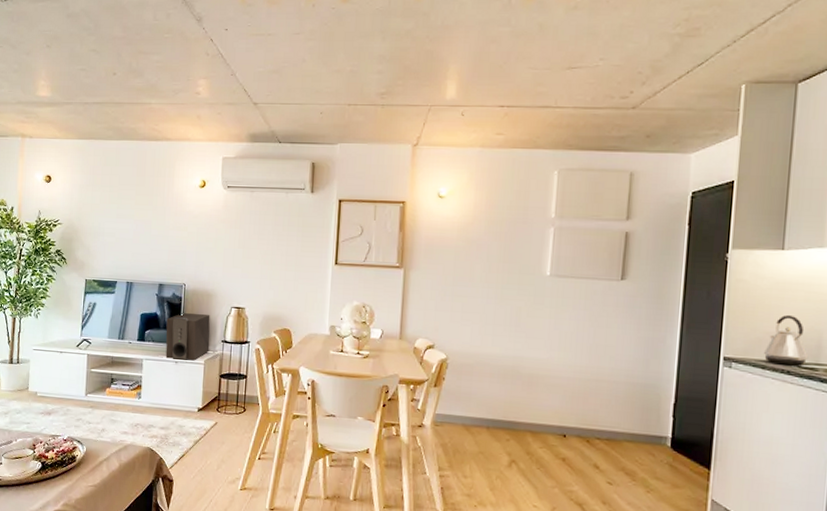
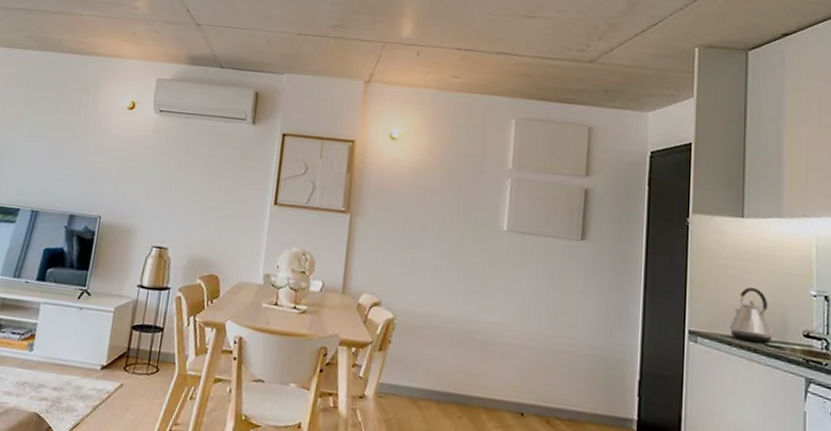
speaker: present [165,313,210,361] -> none [68,250,127,308]

